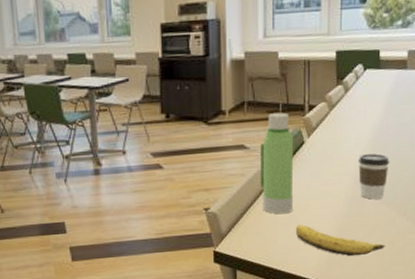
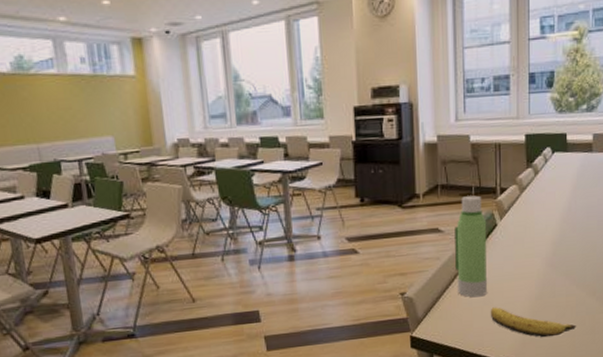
coffee cup: present [358,153,390,200] -> none [549,234,579,281]

